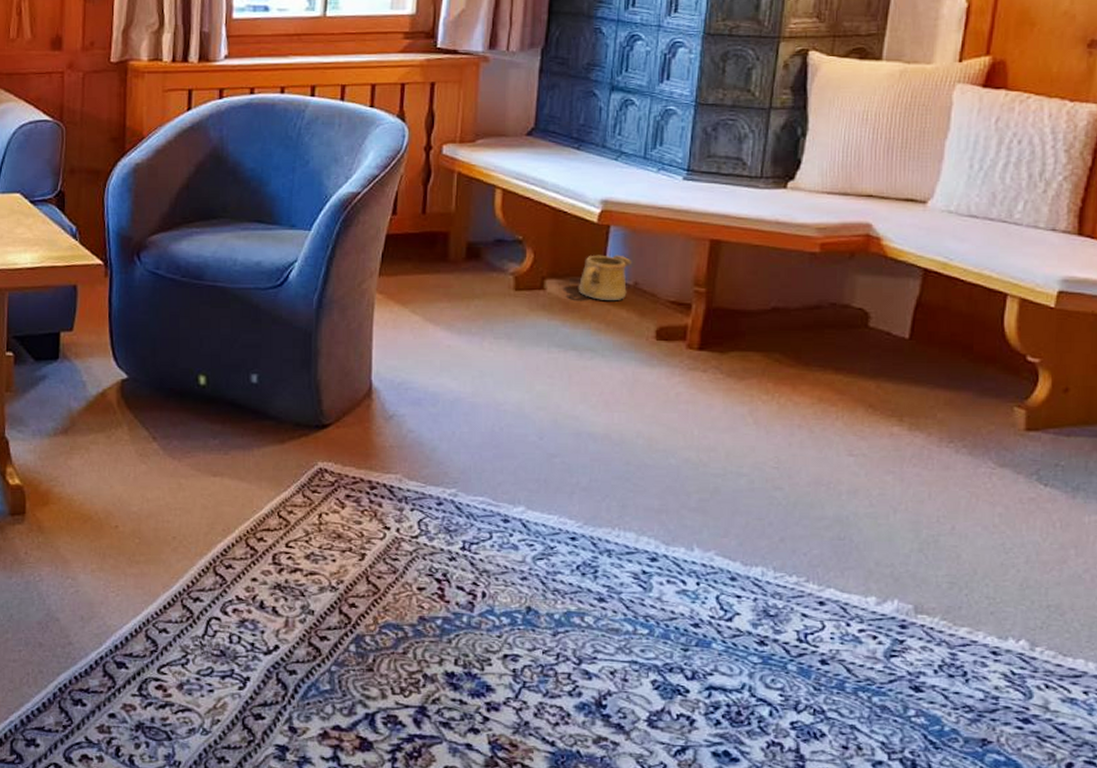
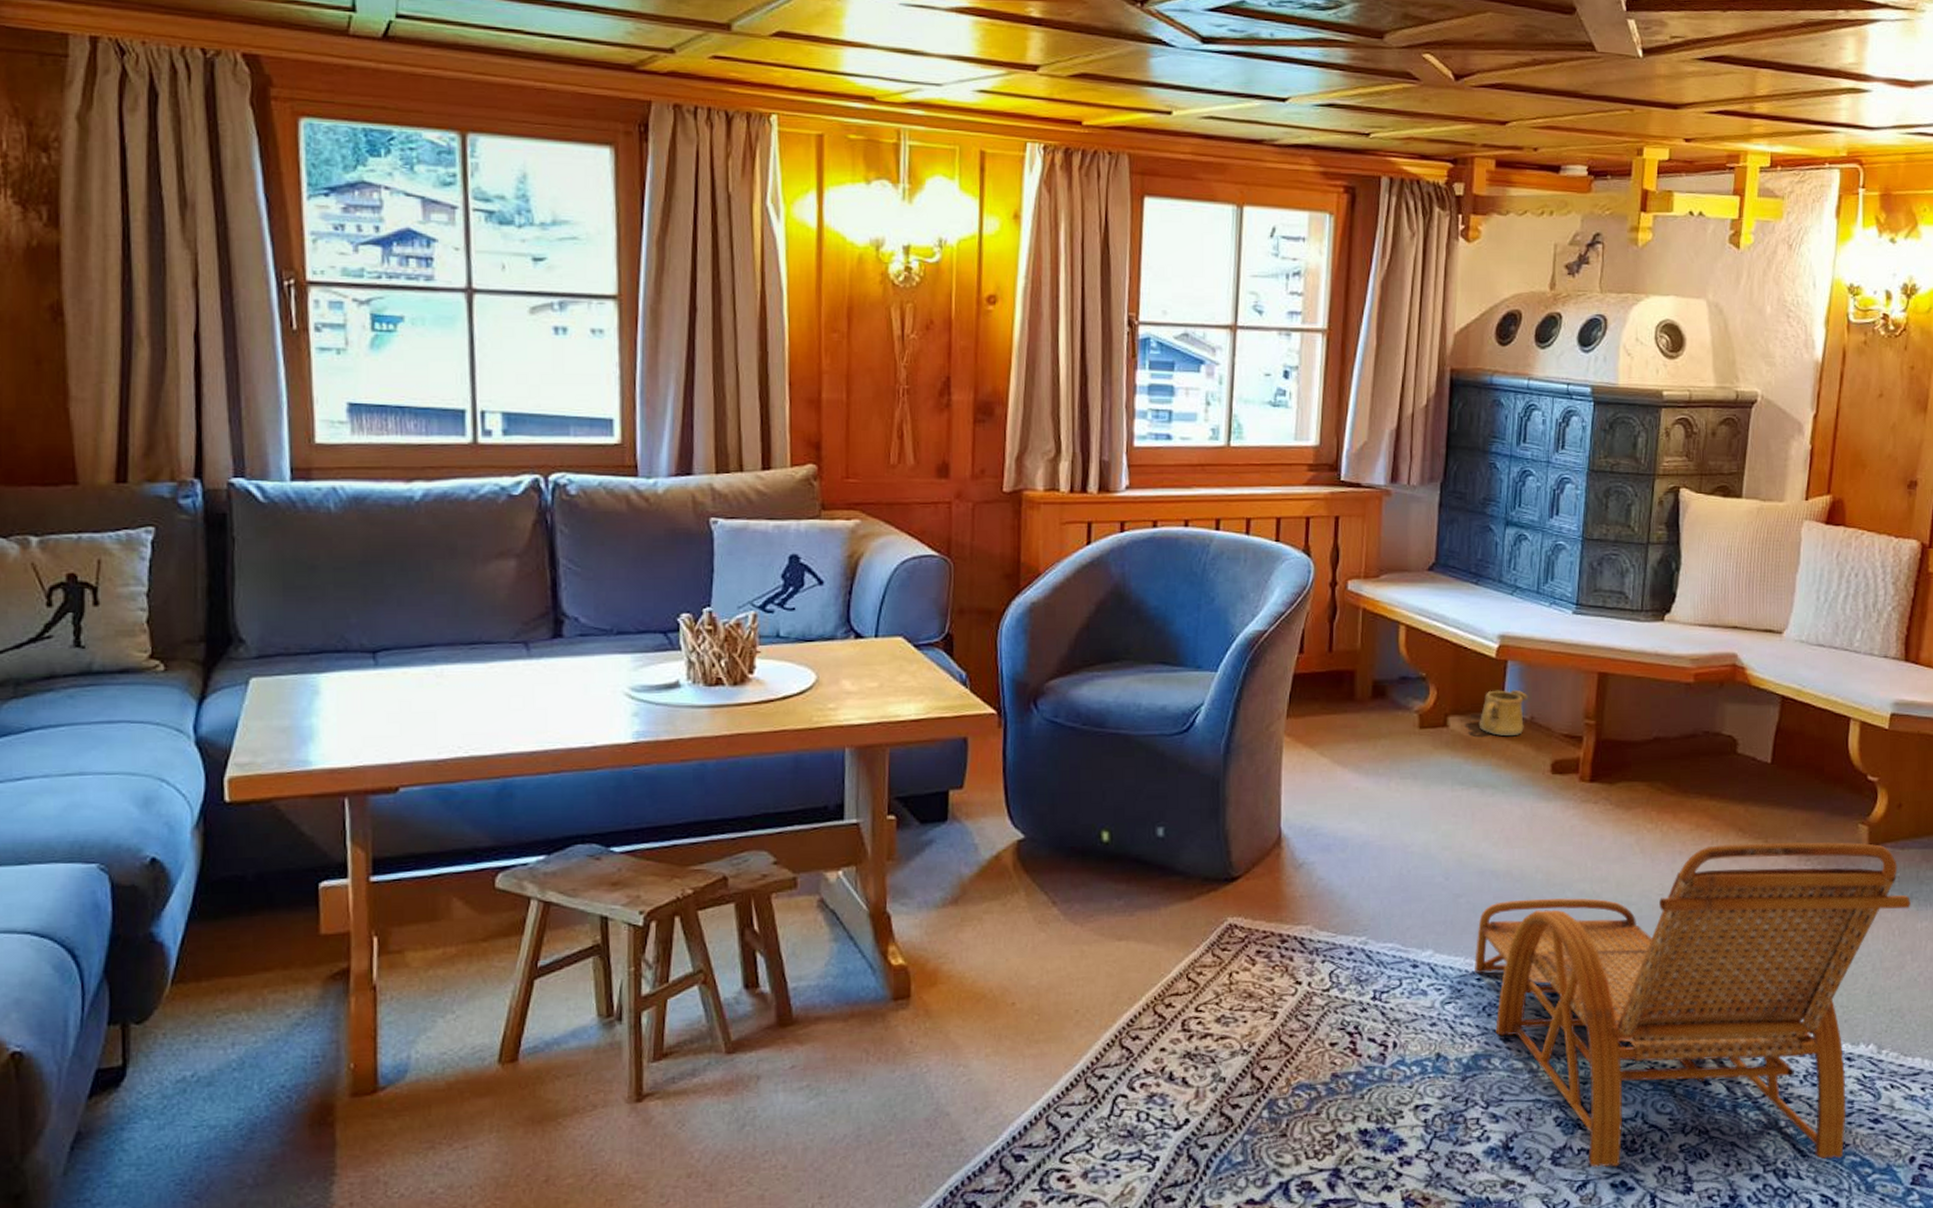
deck chair: none [569,421,1076,755] -> present [1475,841,1910,1167]

